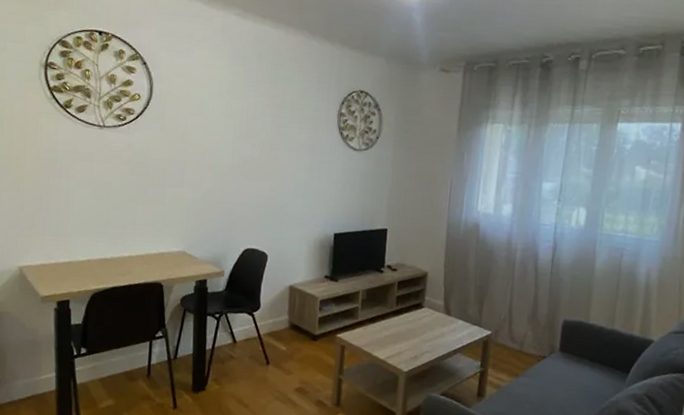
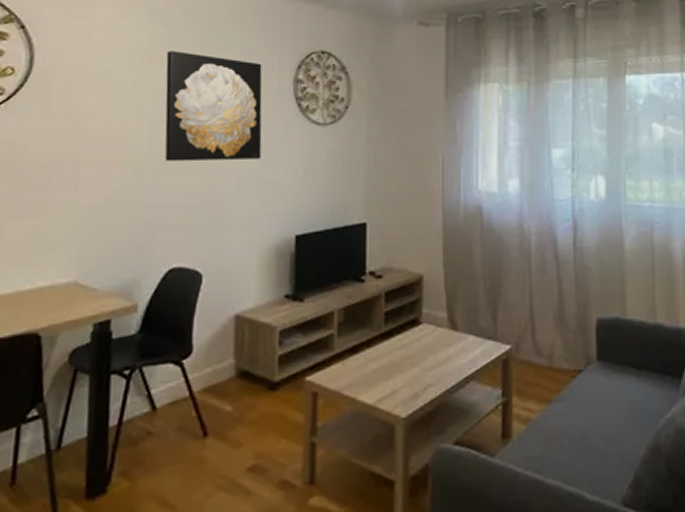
wall art: none [242,85,315,174] -> present [164,50,262,162]

